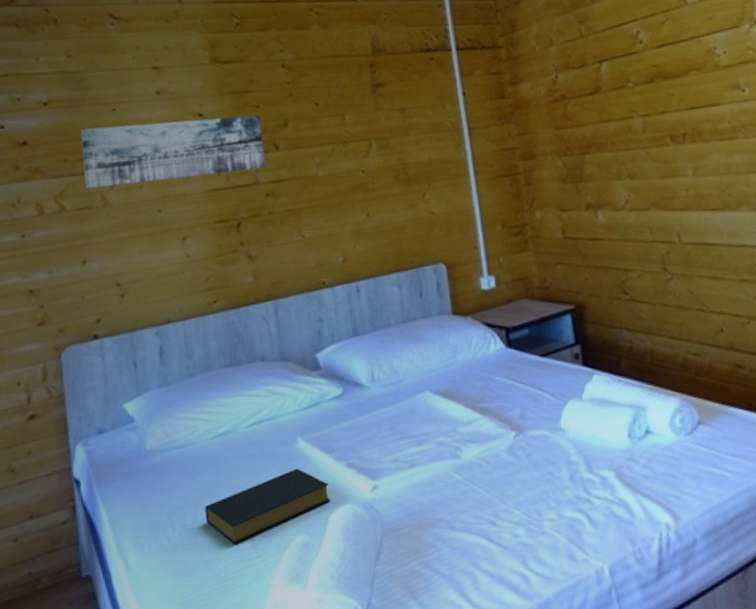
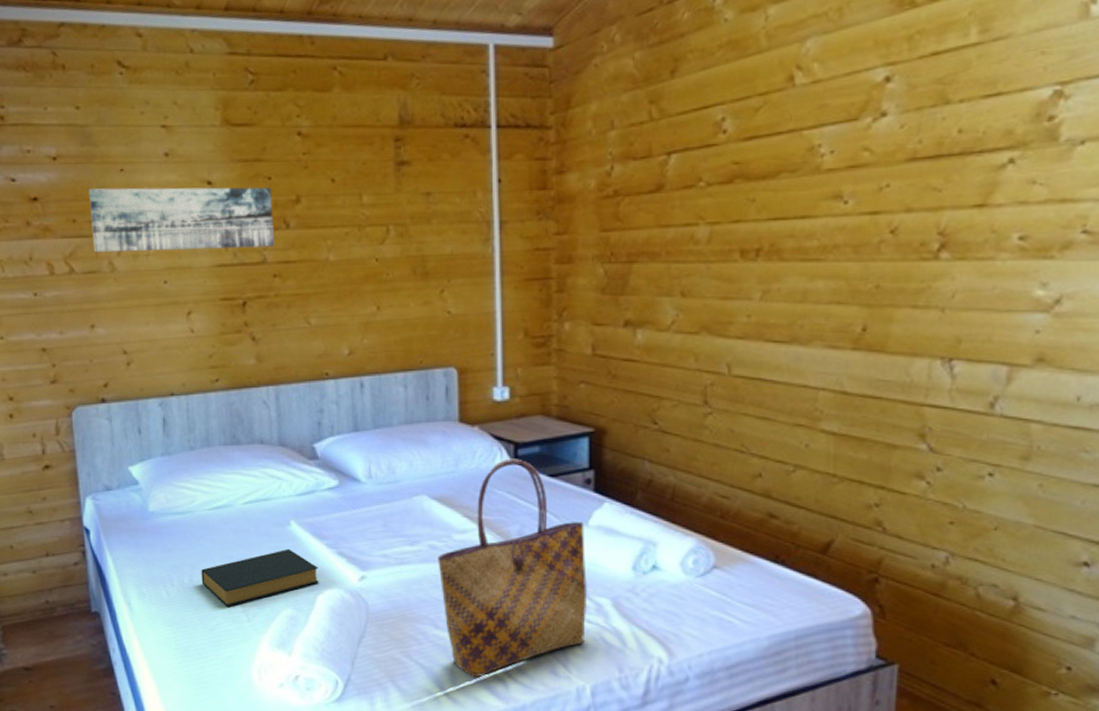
tote bag: none [446,343,596,579] -> present [438,458,587,678]

